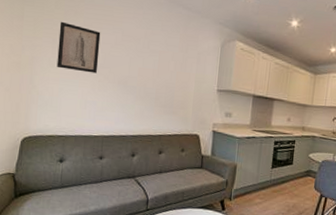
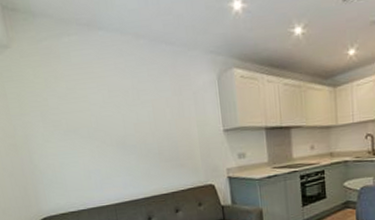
wall art: present [57,21,101,74] -> none [43,90,92,142]

